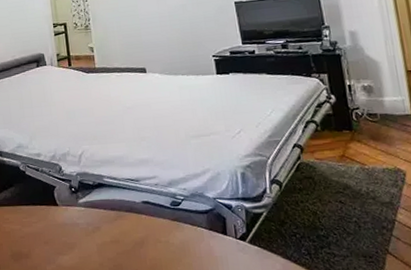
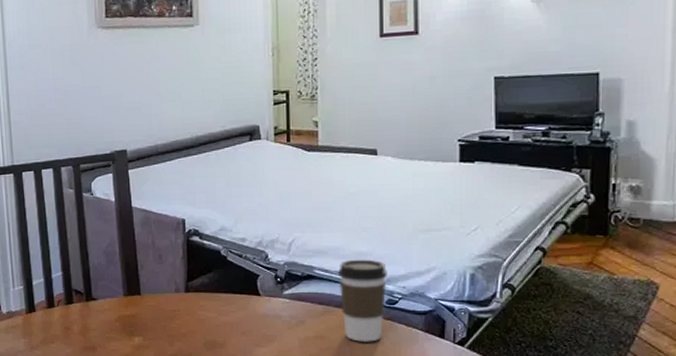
coffee cup: none [125,165,171,244] -> present [338,259,387,342]

